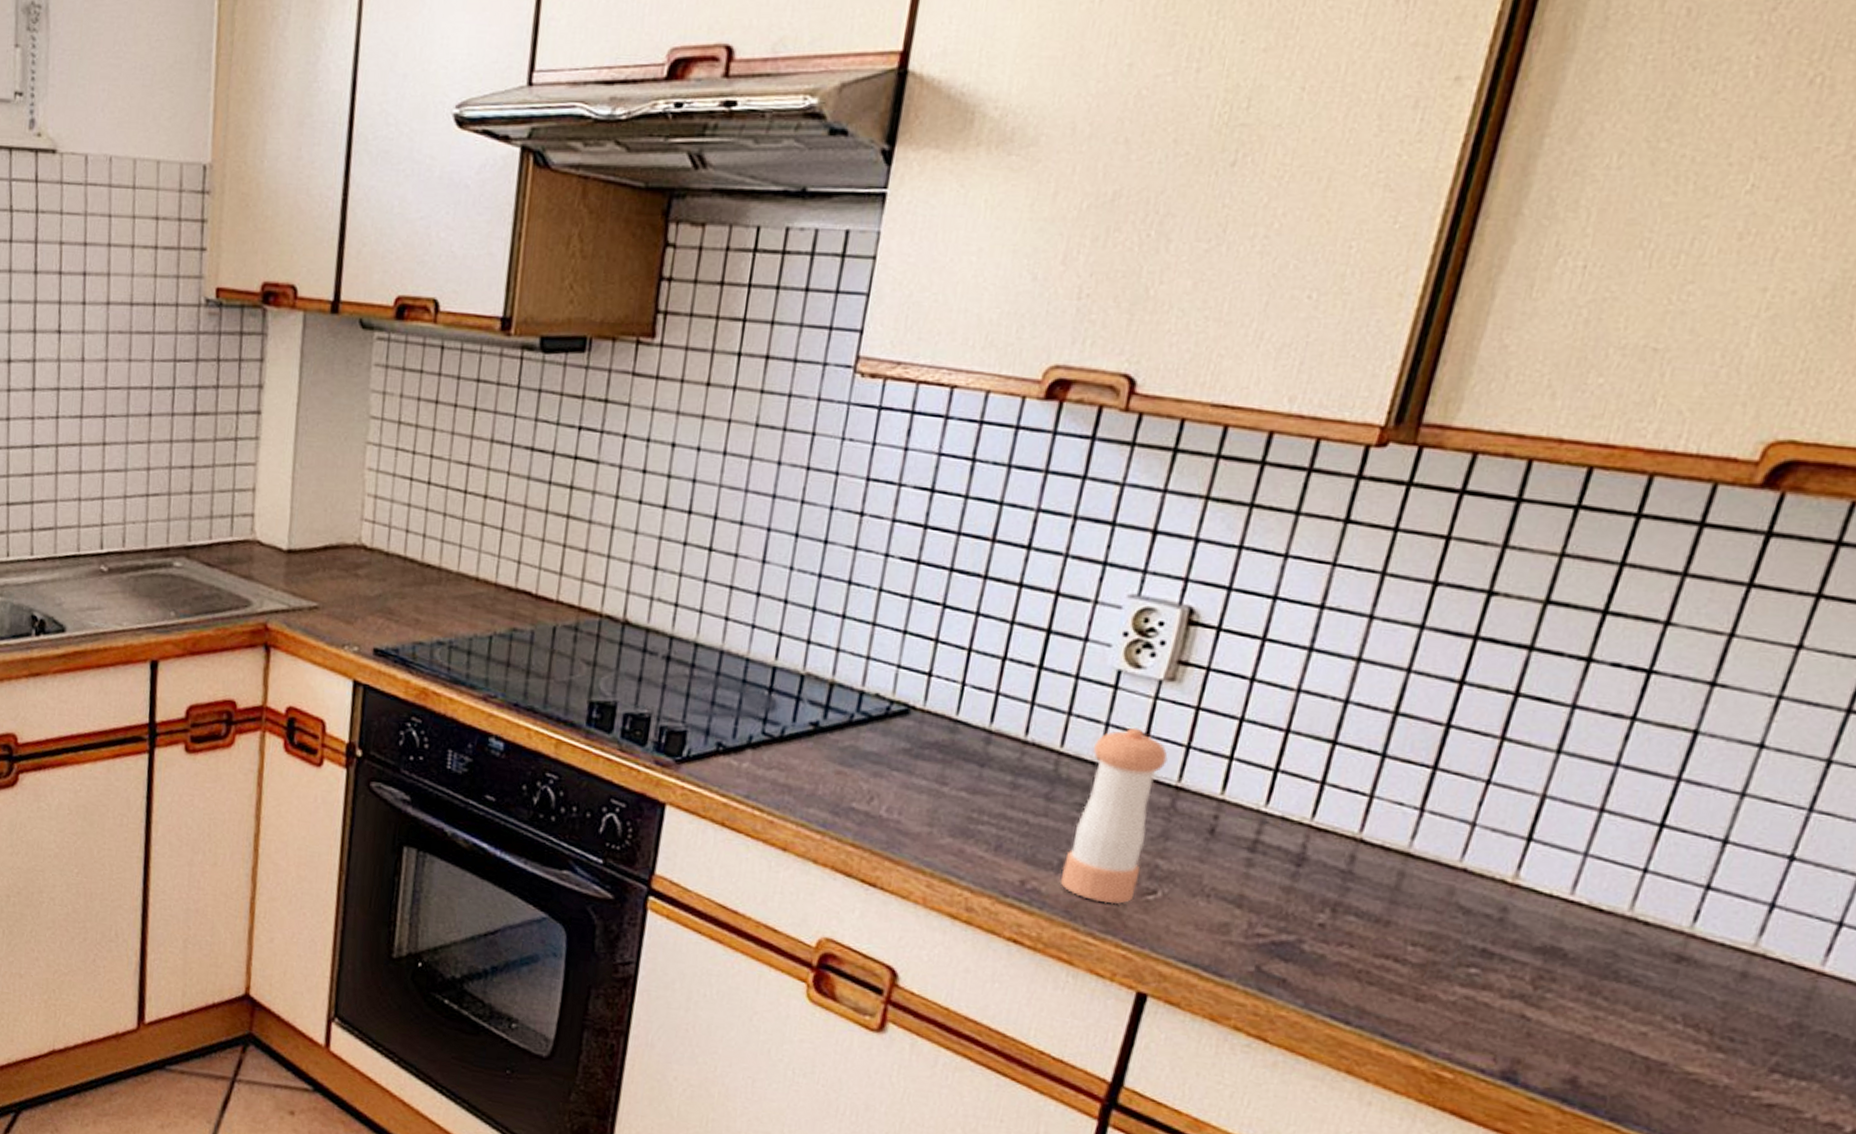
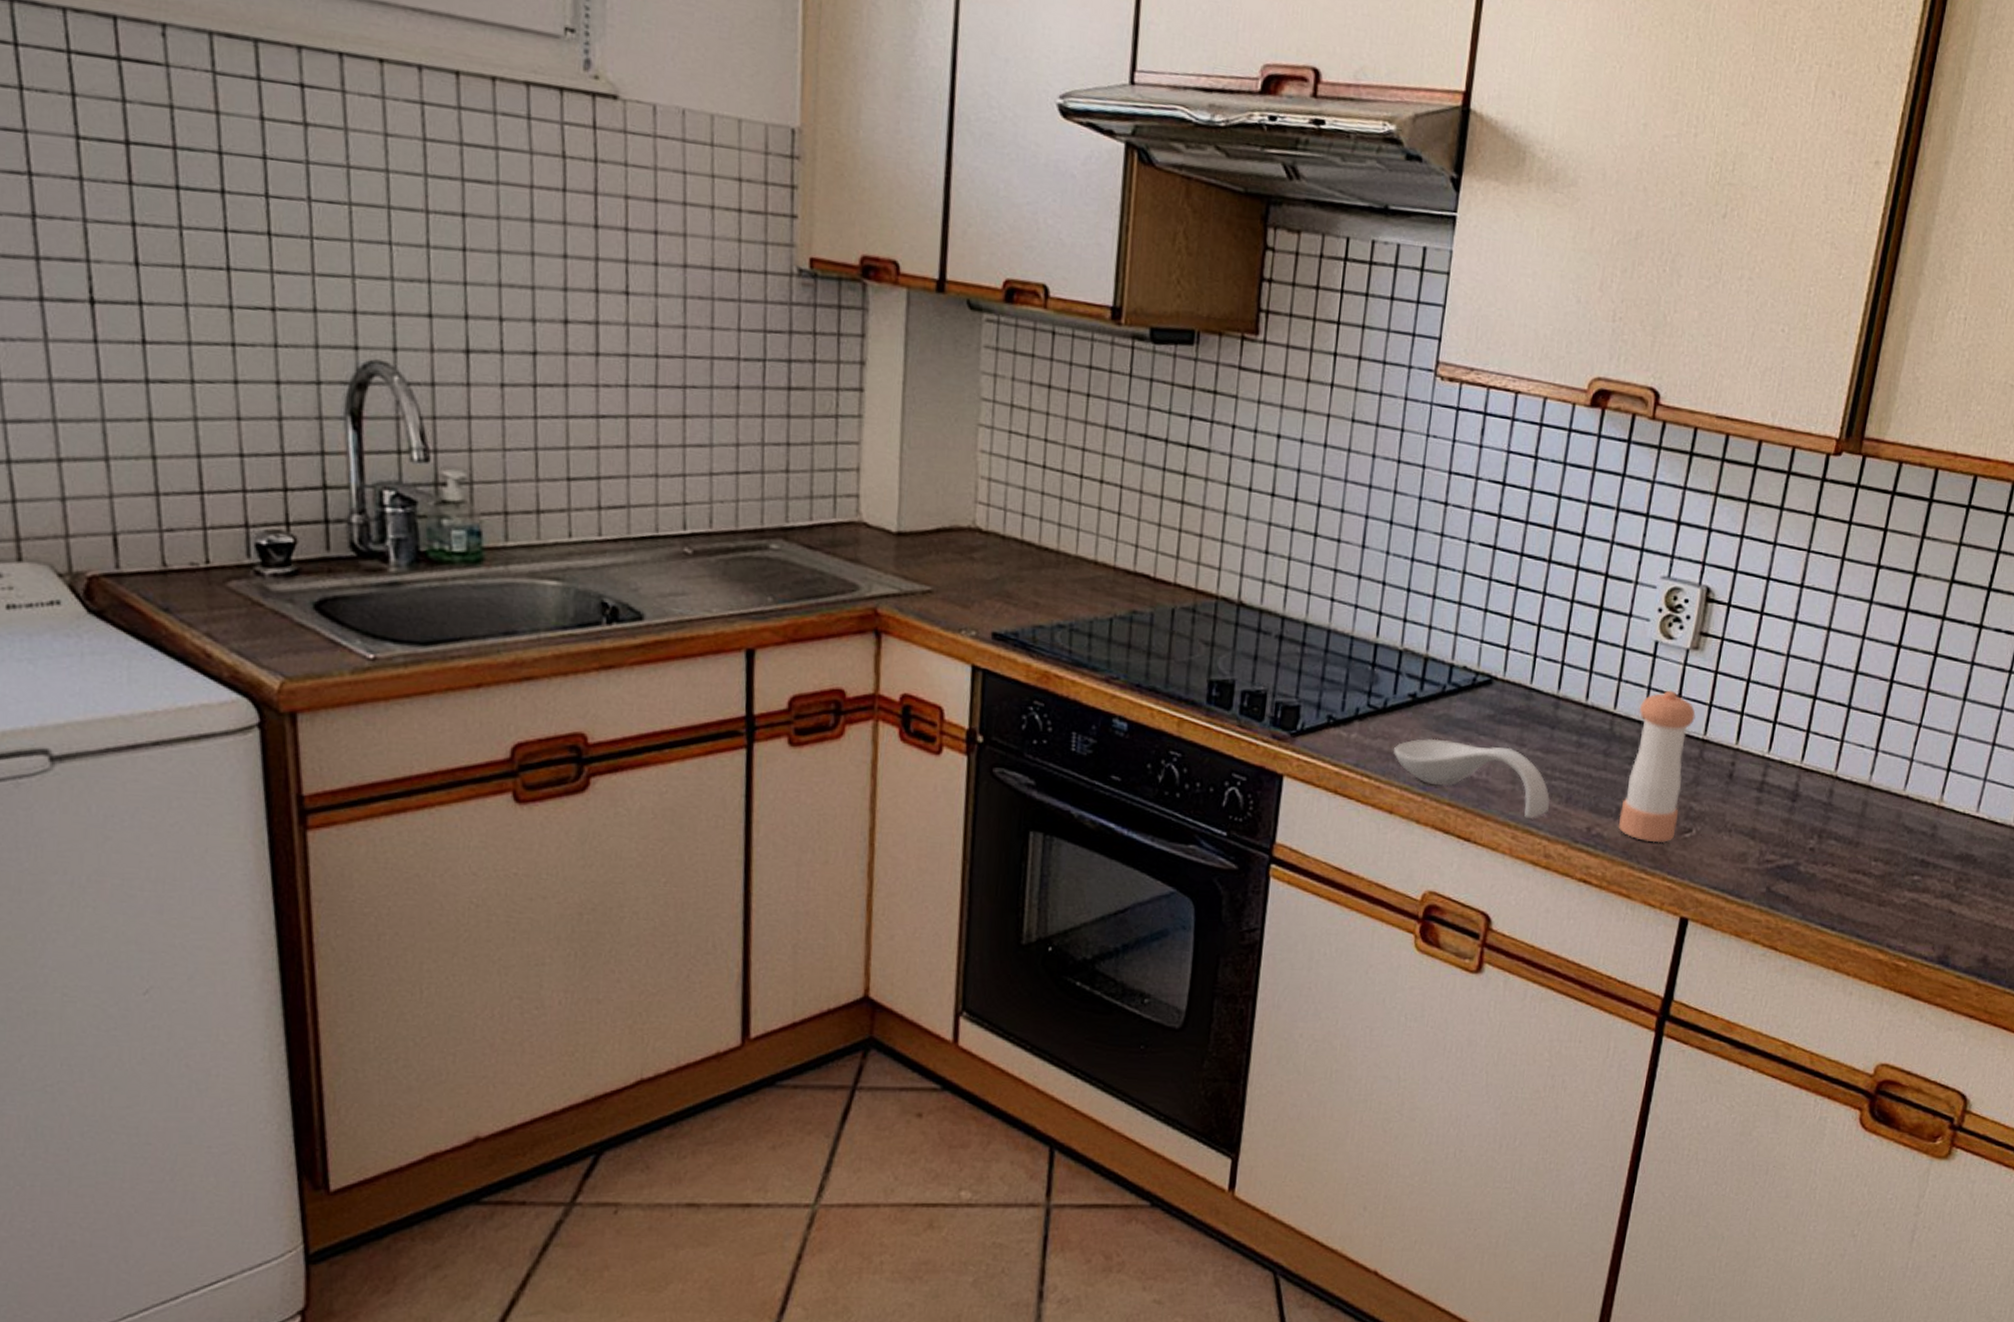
spoon rest: none [790,771,976,866] -> present [1394,738,1551,818]

